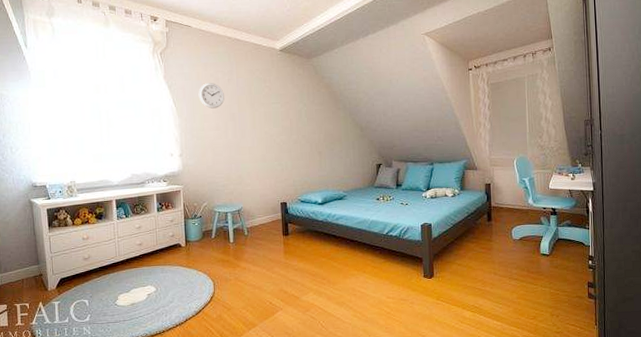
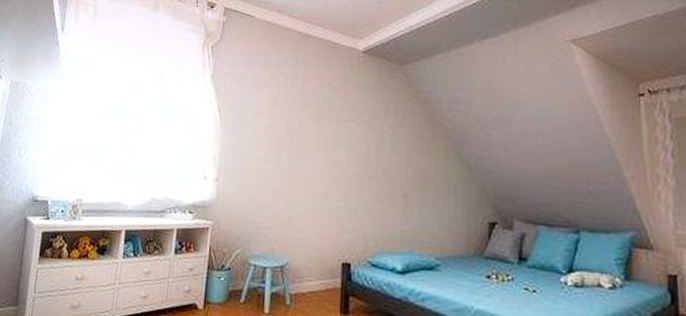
wall clock: present [198,83,224,109] -> none [250,88,284,121]

